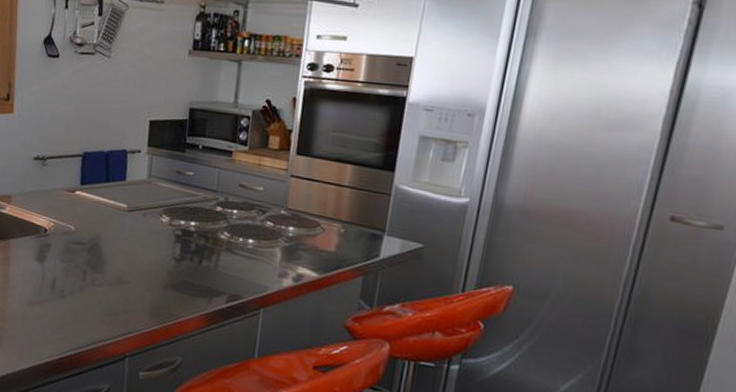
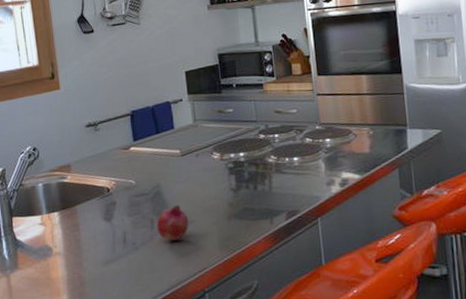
fruit: none [88,261,123,298] -> present [156,204,189,241]

